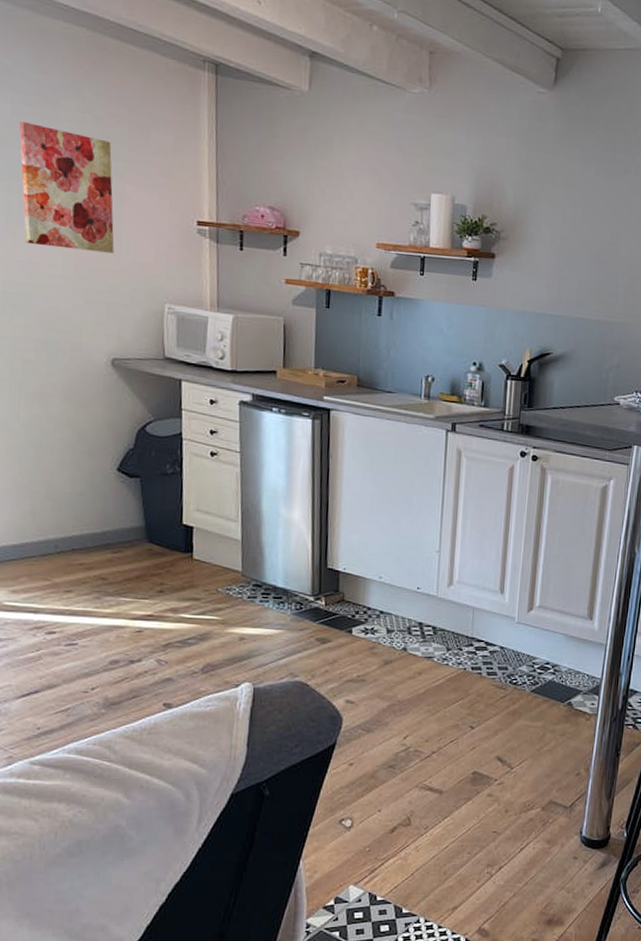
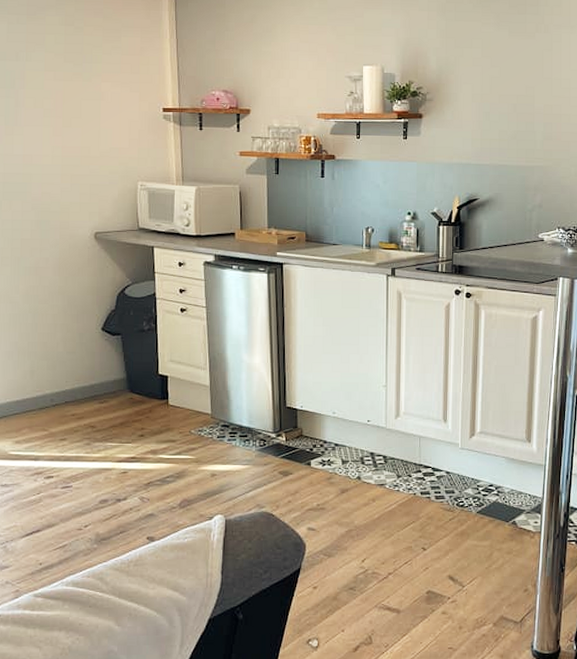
wall art: present [19,122,115,254] -> none [14,38,94,142]

